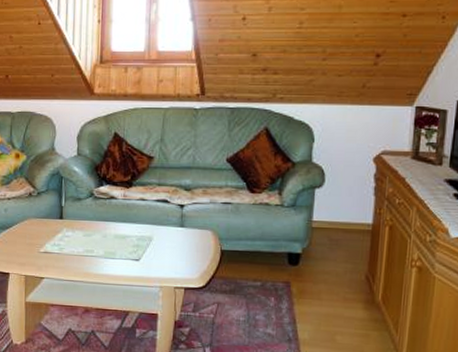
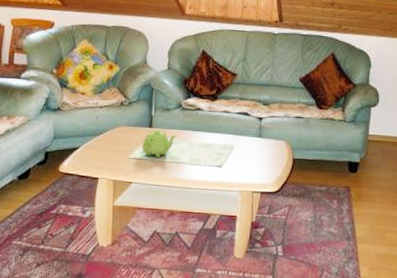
teapot: none [53,221,89,251] -> present [142,130,177,157]

